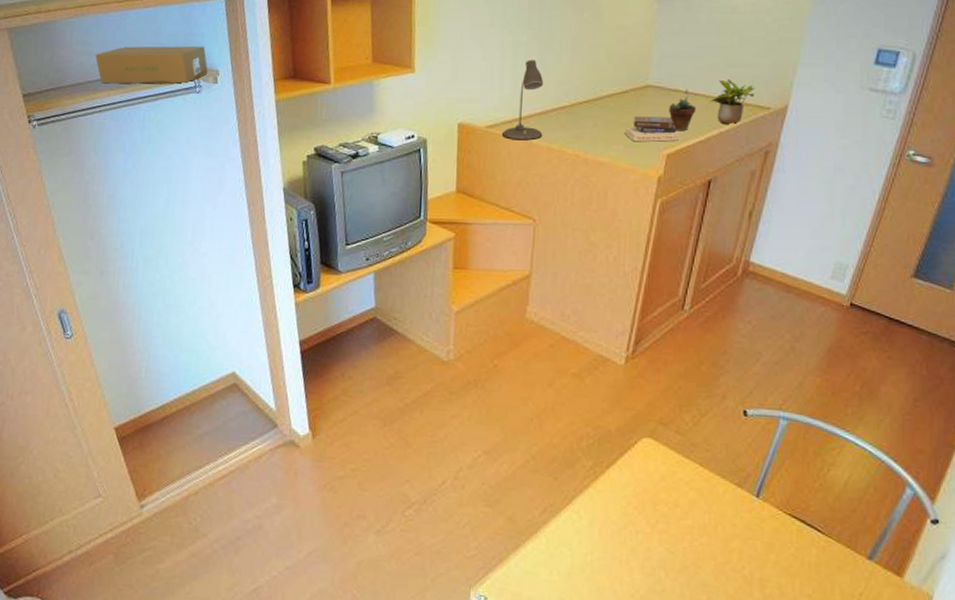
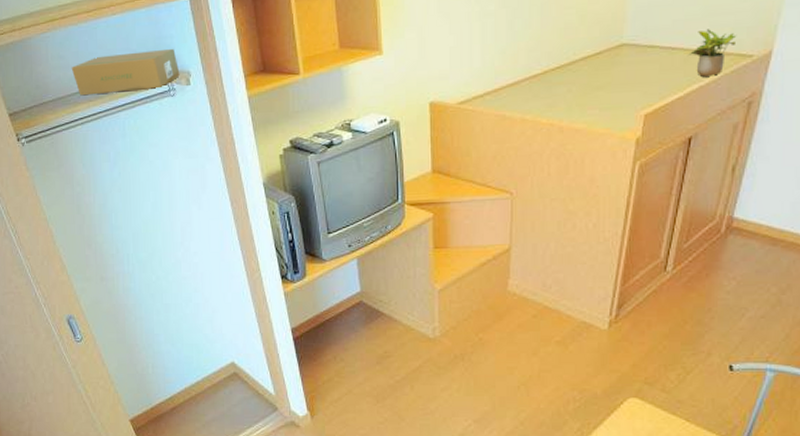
desk lamp: present [502,60,544,141] -> none [475,29,515,115]
books: present [625,116,678,142] -> none [600,75,656,105]
succulent plant: present [669,89,697,132] -> none [646,44,675,90]

